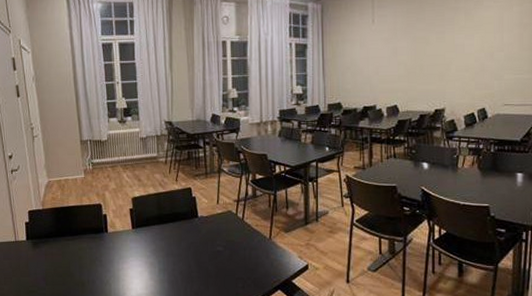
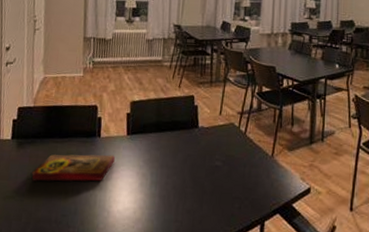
book: none [48,248,123,276] -> present [31,154,115,182]

